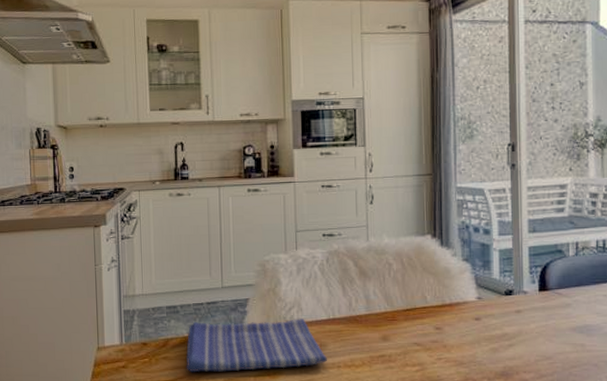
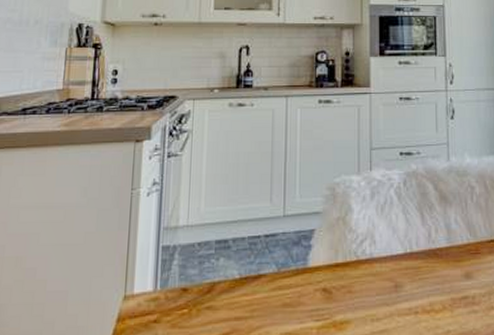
dish towel: present [186,319,328,373] -> none [234,253,404,326]

